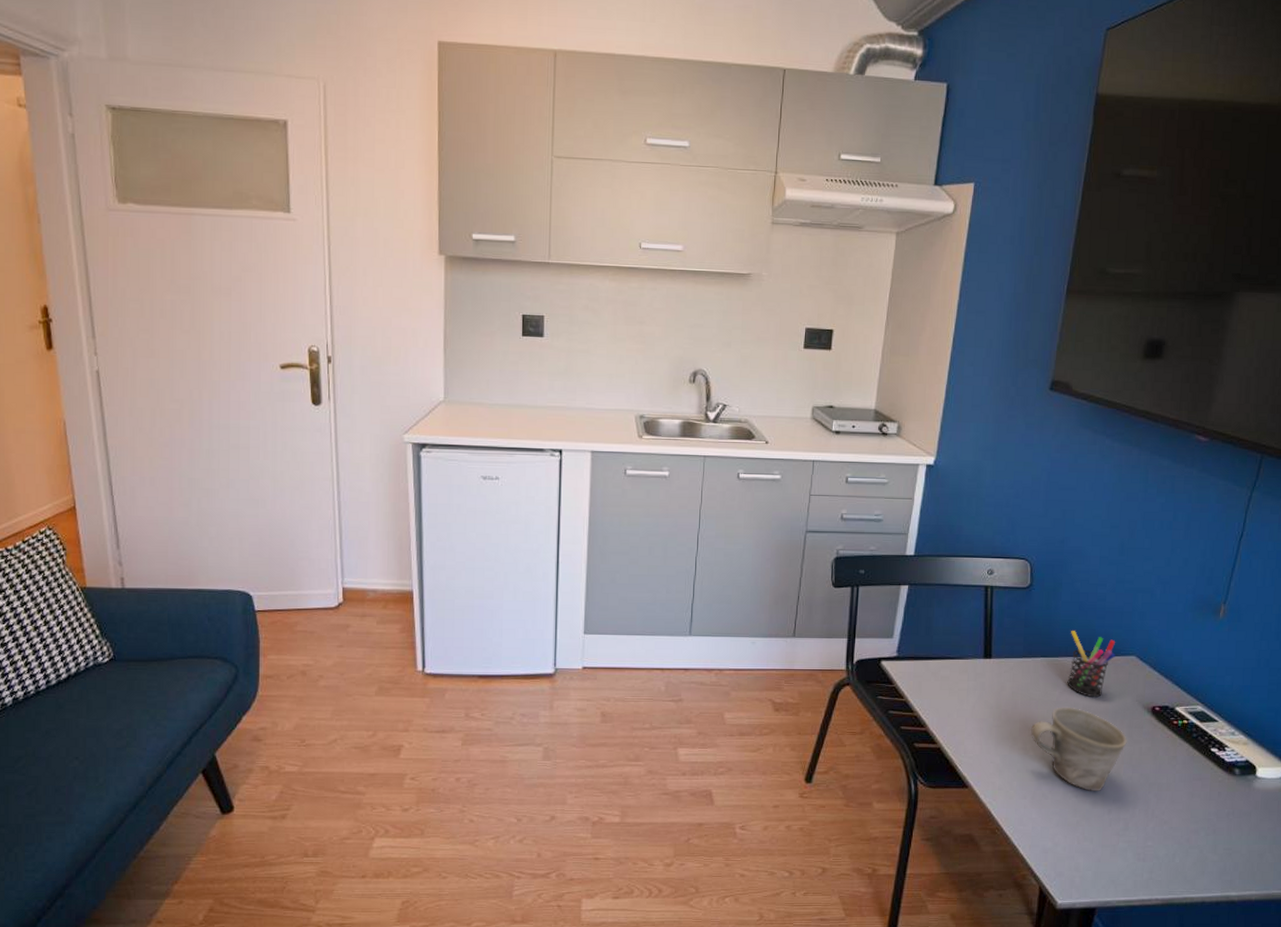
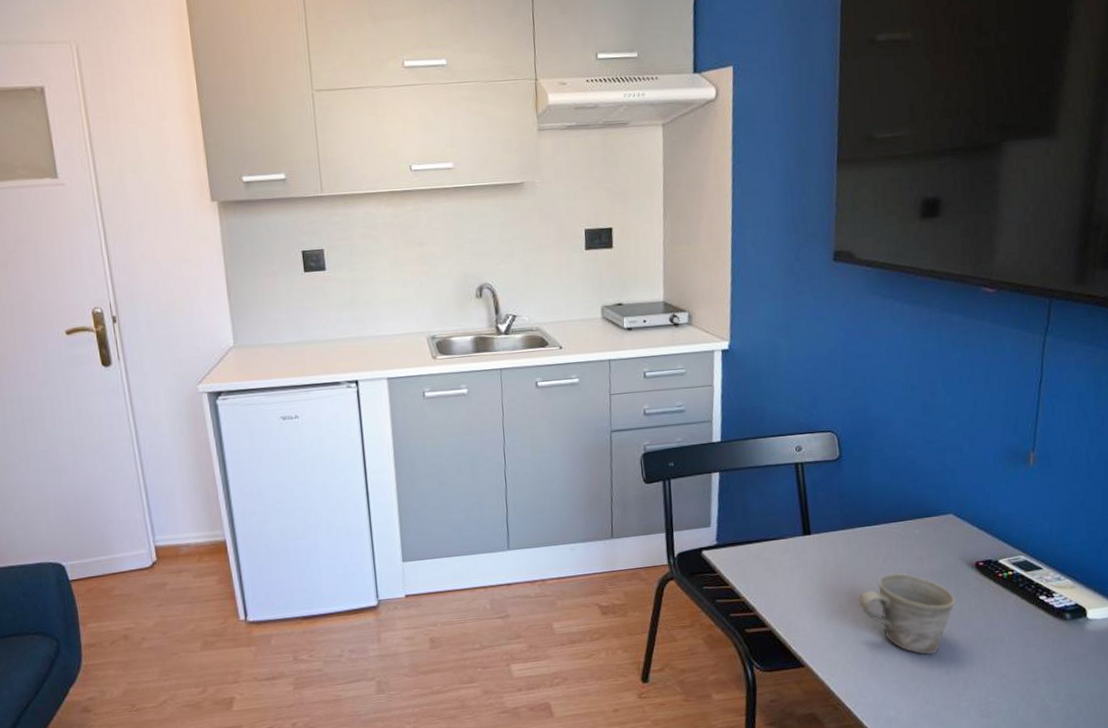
pen holder: present [1067,631,1115,697] -> none [886,496,933,561]

